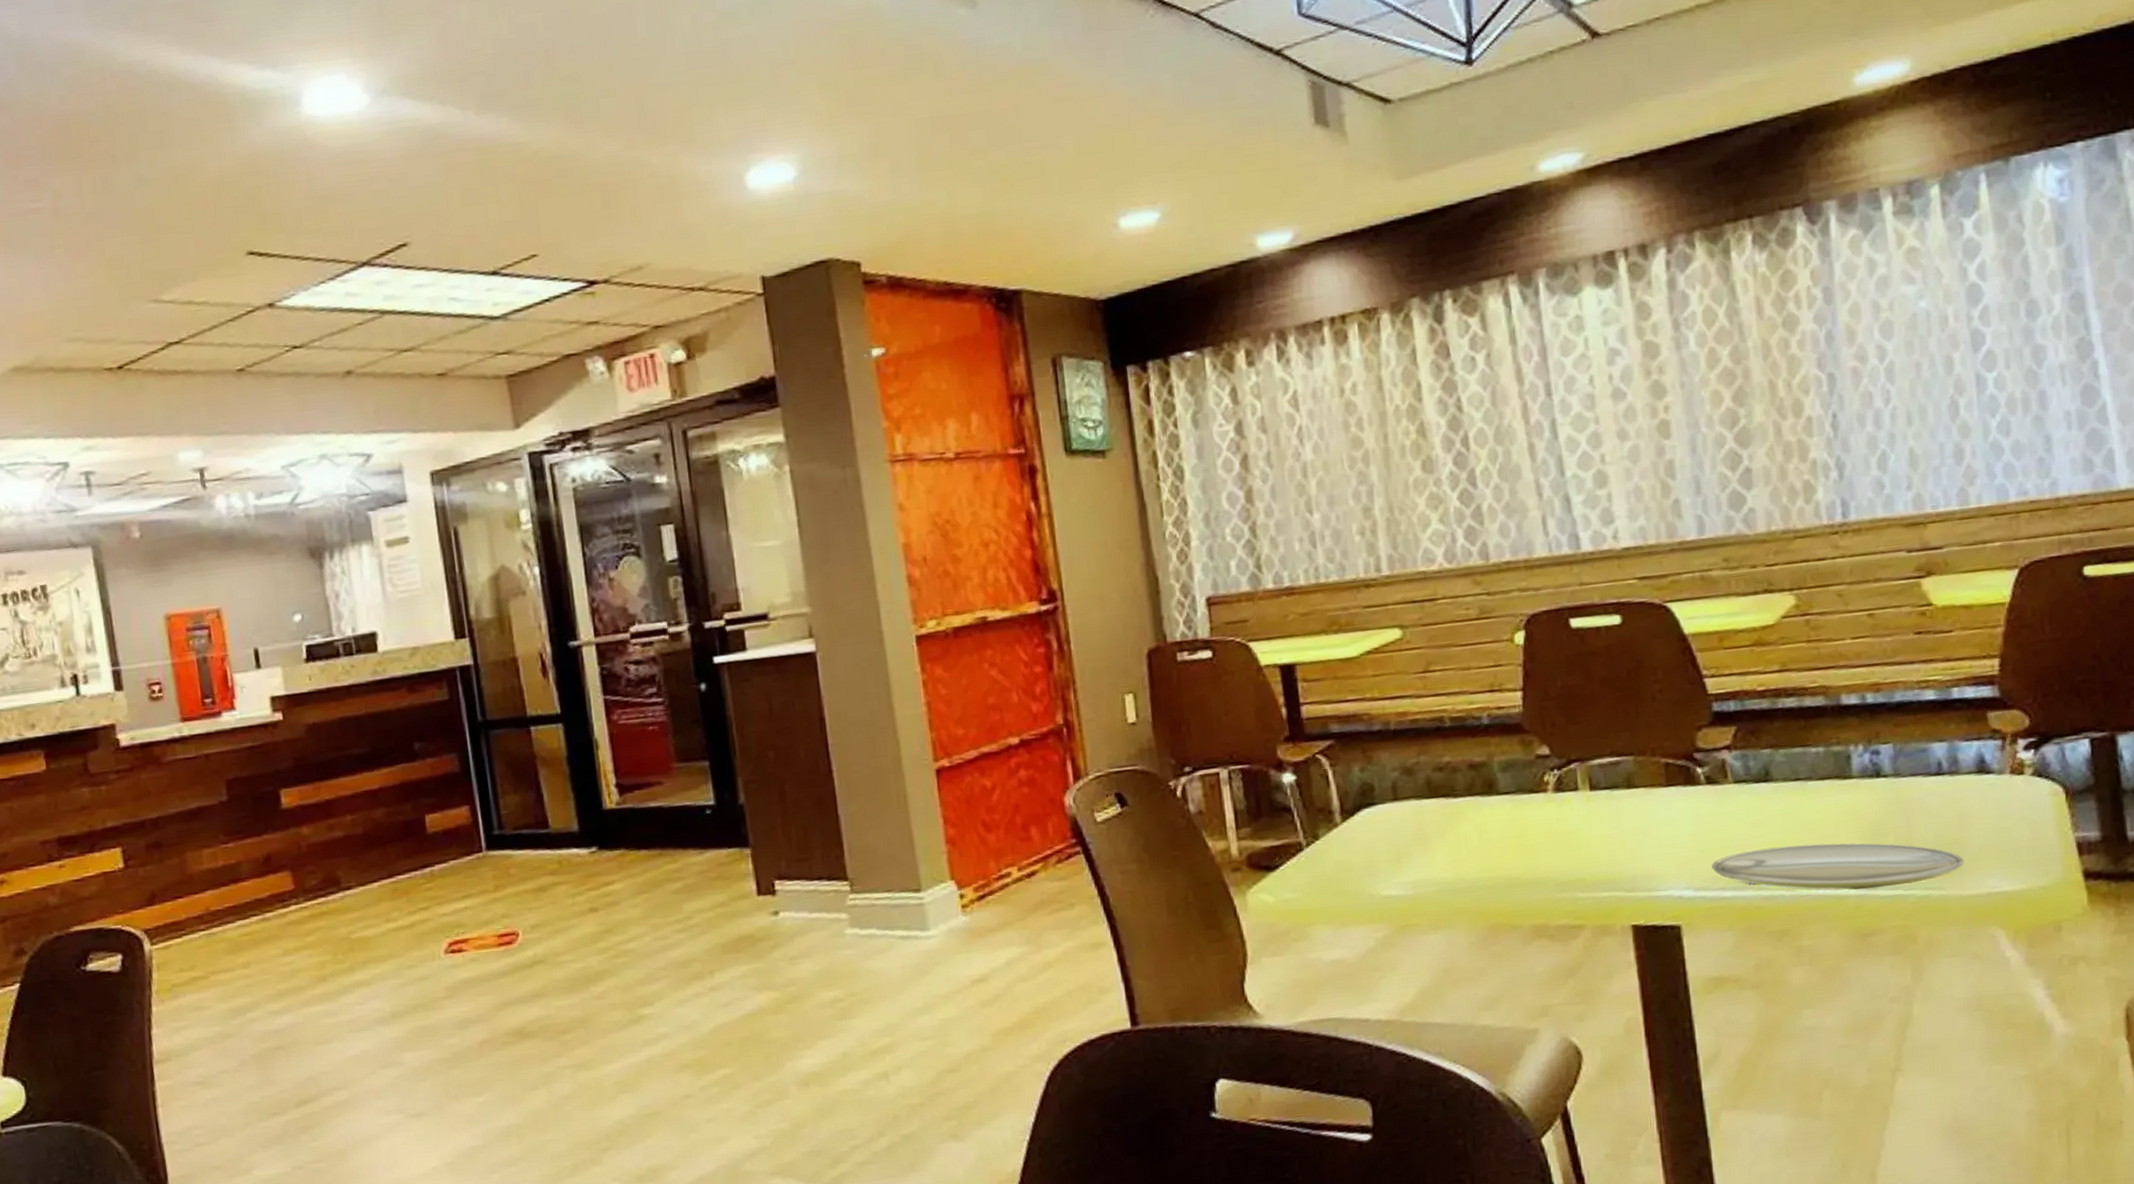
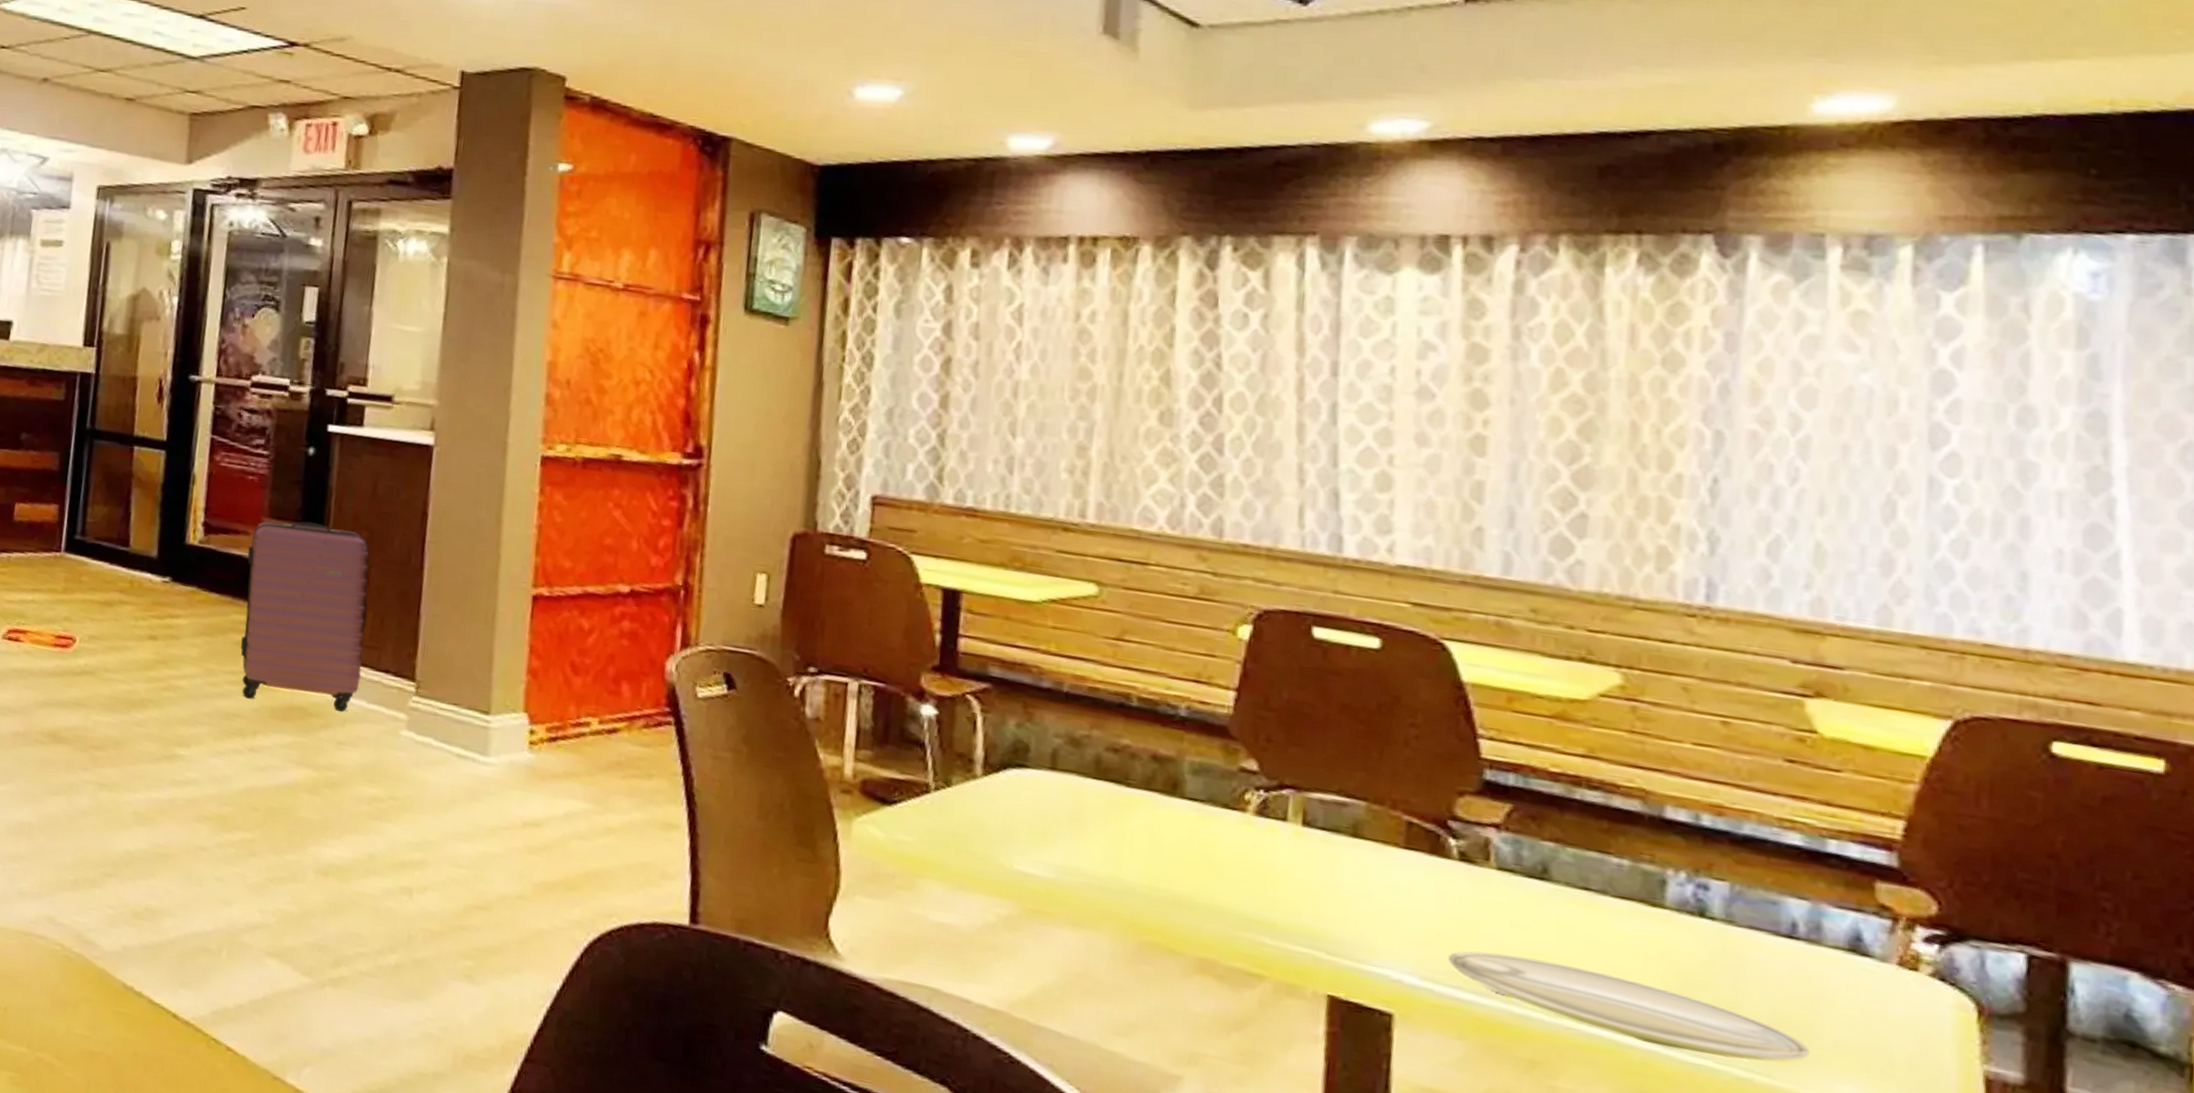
suitcase: none [664,754,799,942] -> present [240,521,371,712]

